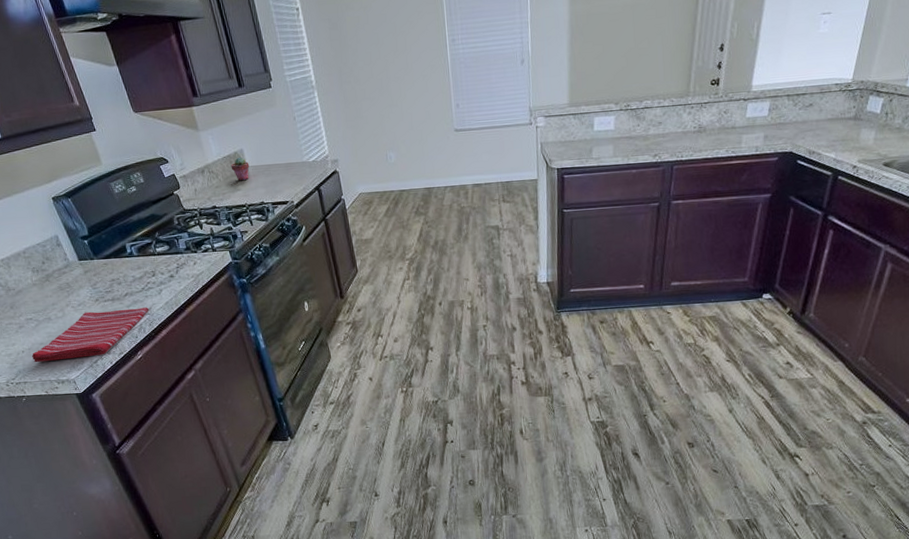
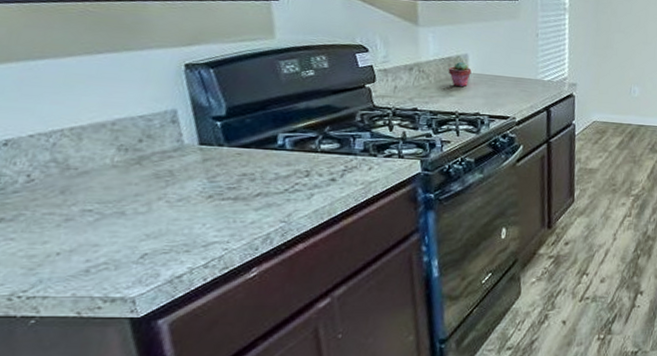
dish towel: present [31,307,149,363] -> none [70,210,287,271]

